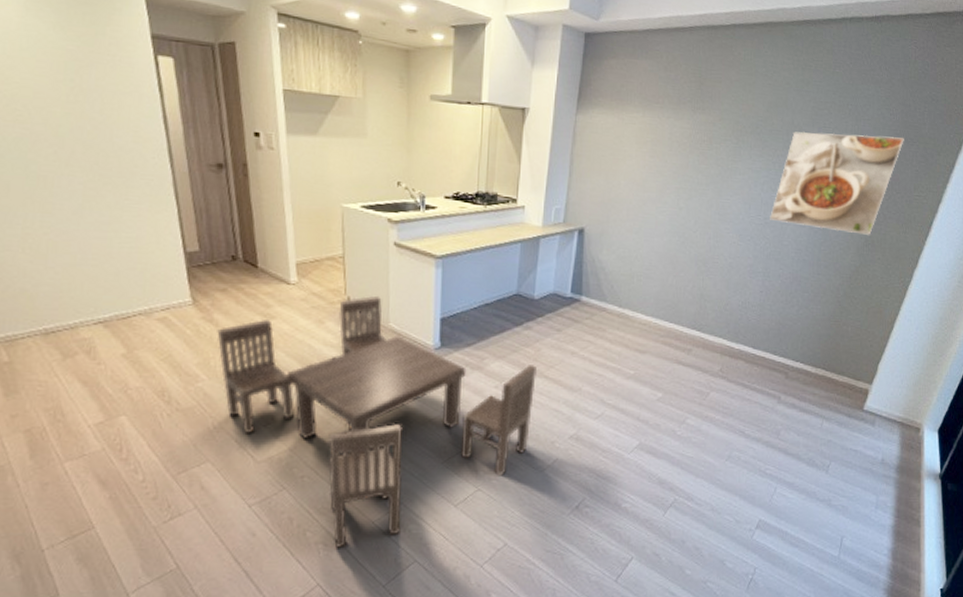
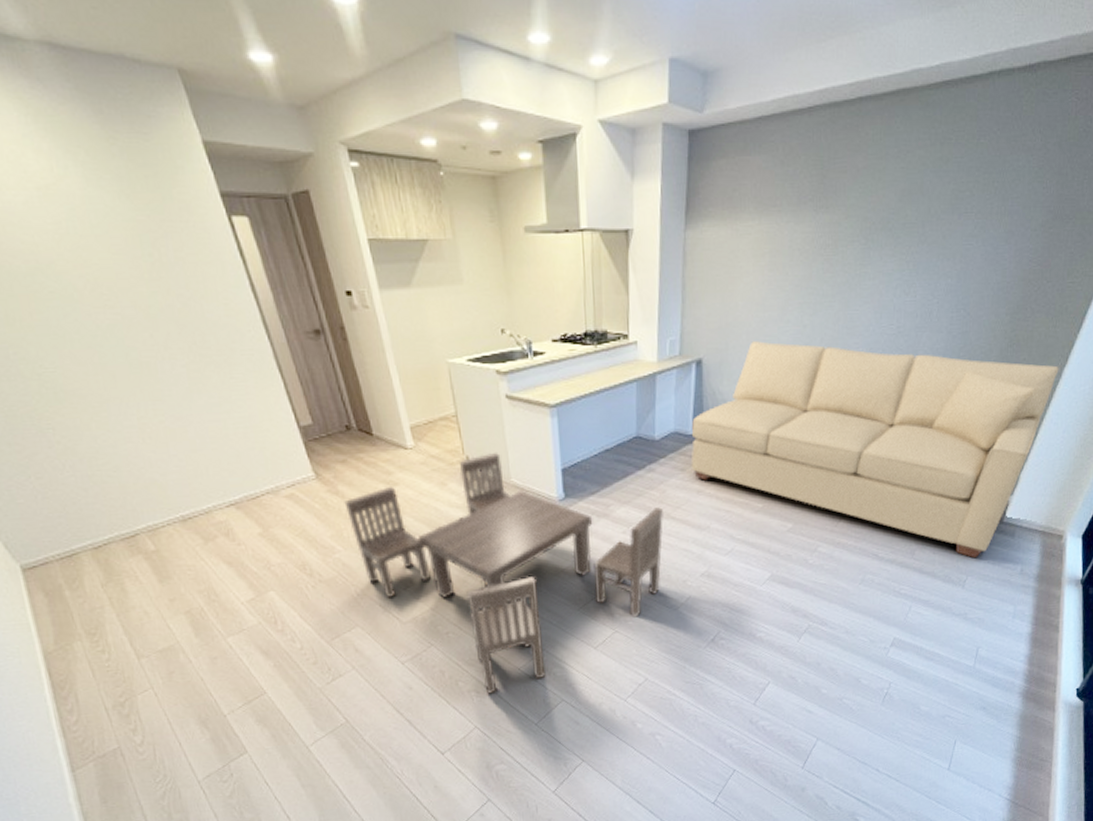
sofa: none [567,217,910,444] -> present [691,341,1059,559]
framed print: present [770,131,904,235] -> none [903,215,1059,334]

